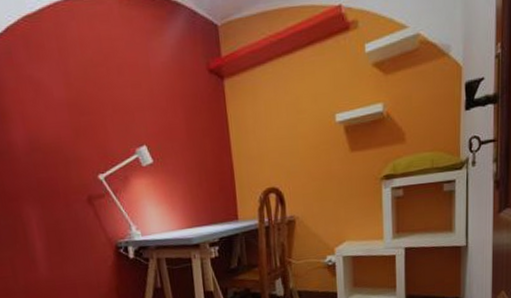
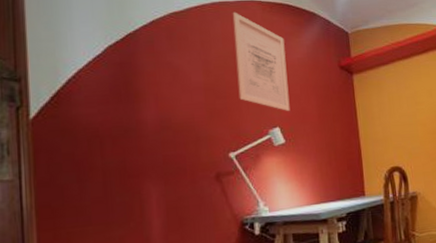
wall art: none [87,8,157,128] -> present [232,12,290,112]

